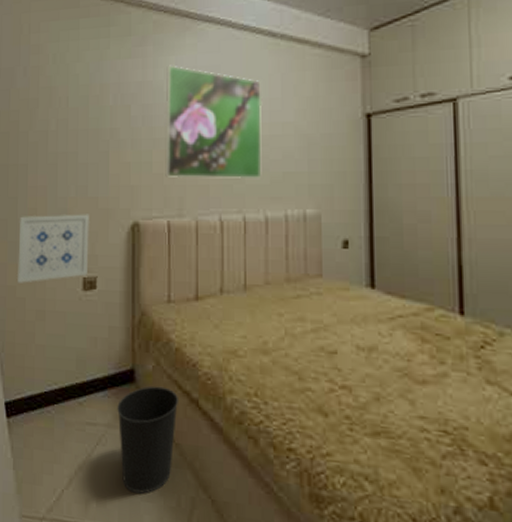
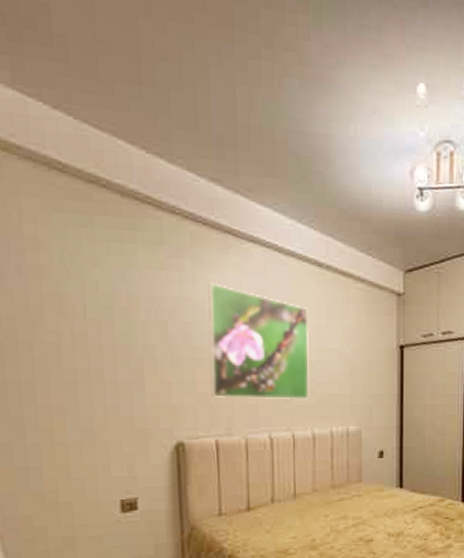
wall art: present [16,214,90,283] -> none [28,435,126,512]

